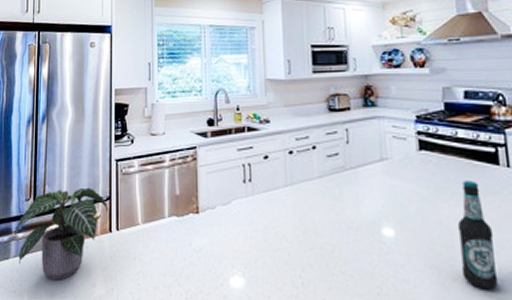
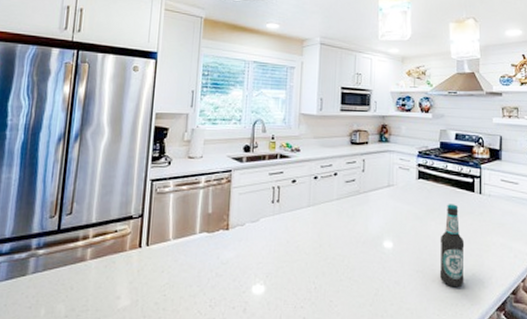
potted plant: present [15,187,108,280] -> none [35,205,139,294]

